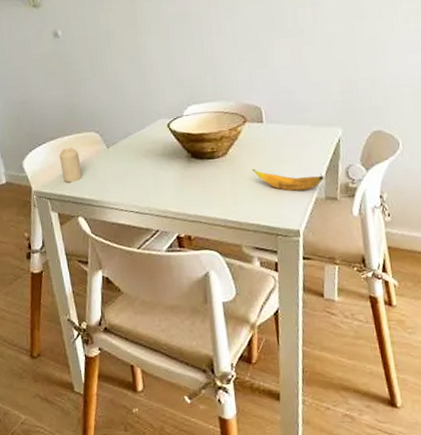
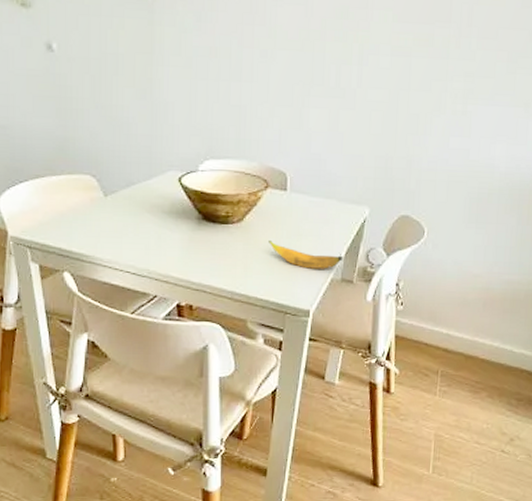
candle: present [59,147,83,183] -> none [44,189,72,231]

